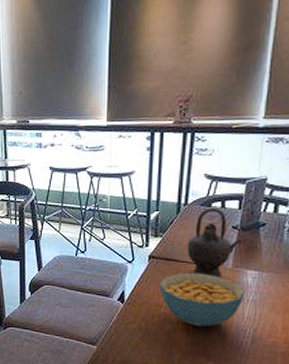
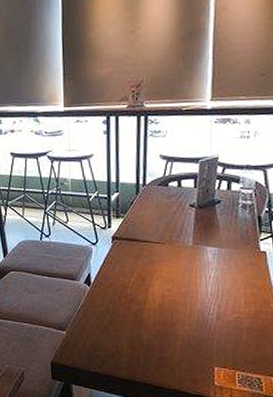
cereal bowl: present [160,272,245,327] -> none [124,252,207,306]
teapot: present [187,207,243,277] -> none [148,187,200,255]

